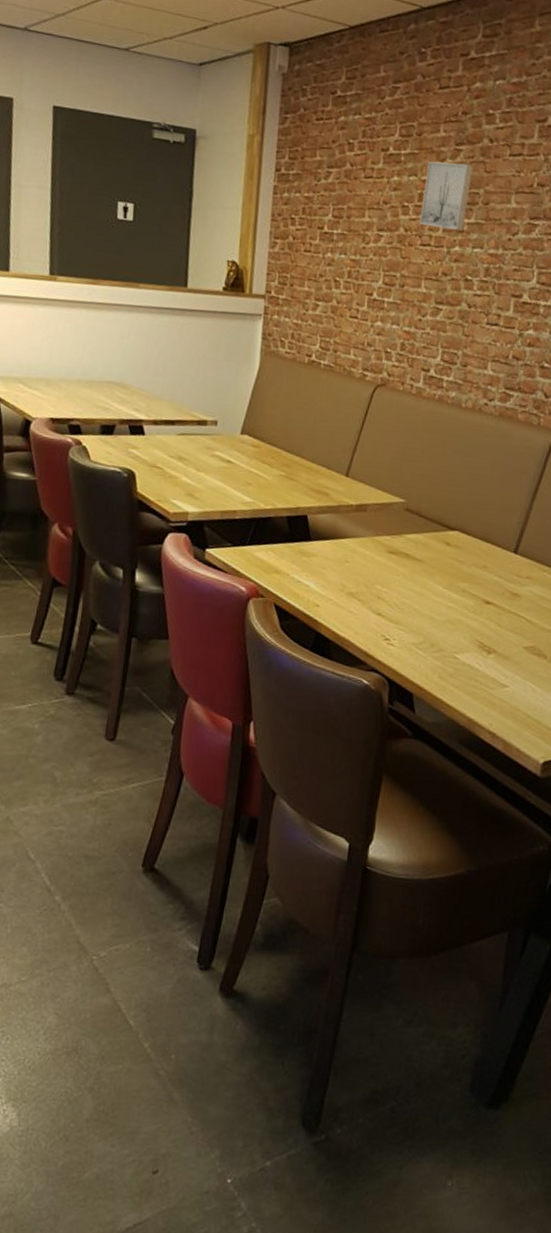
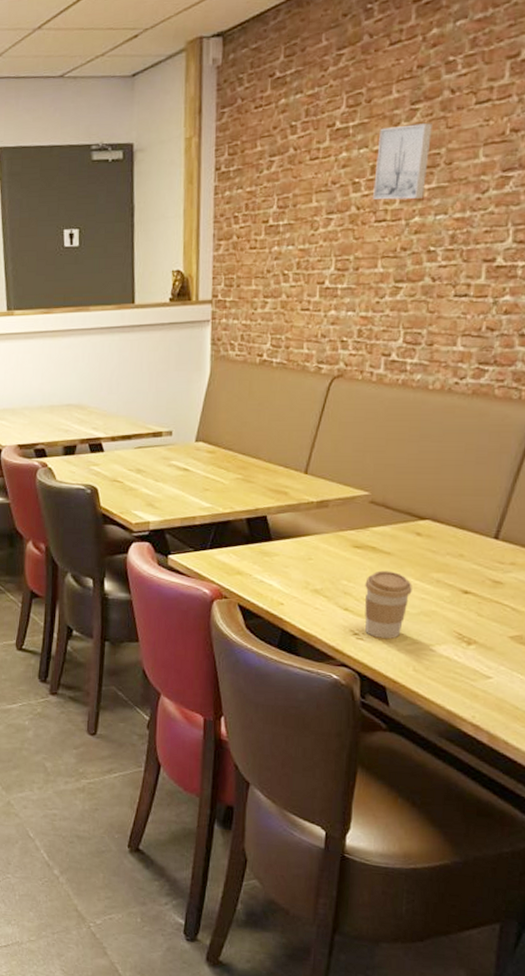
coffee cup: none [396,577,441,646] -> present [365,570,412,639]

